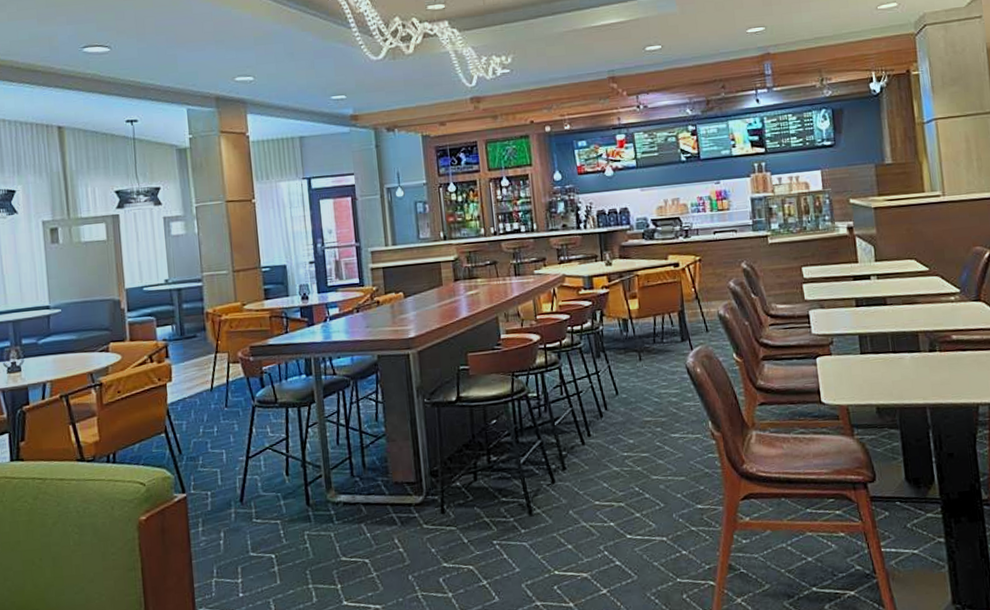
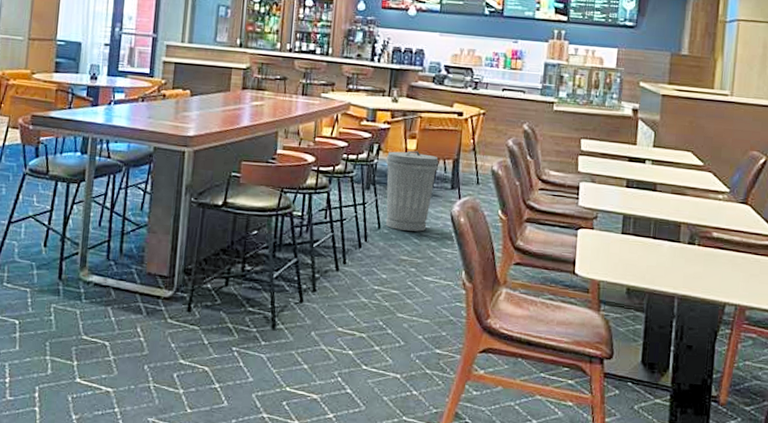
trash can: none [611,310,665,393] -> present [385,150,439,232]

